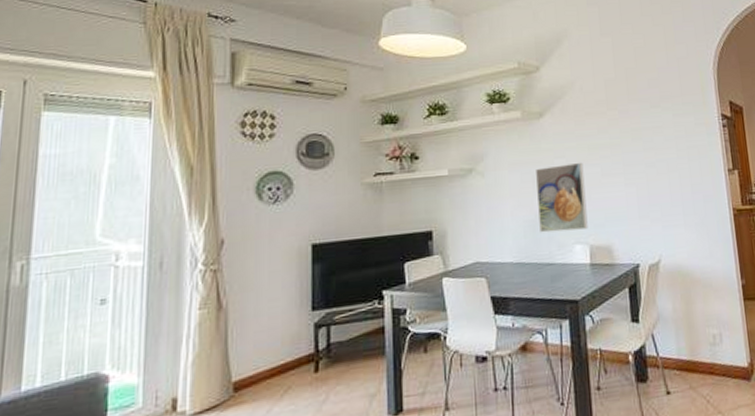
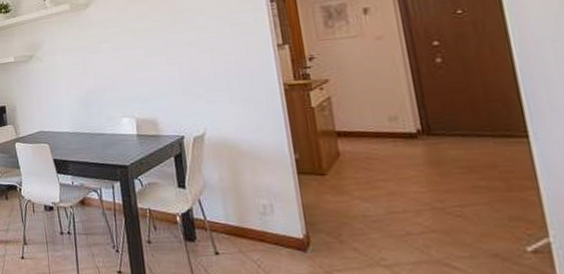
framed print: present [536,162,588,233] -> none [85,45,134,108]

